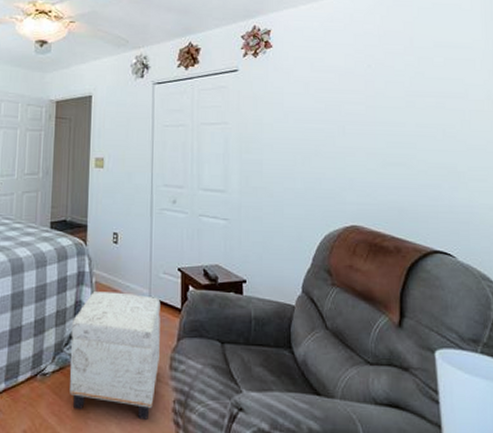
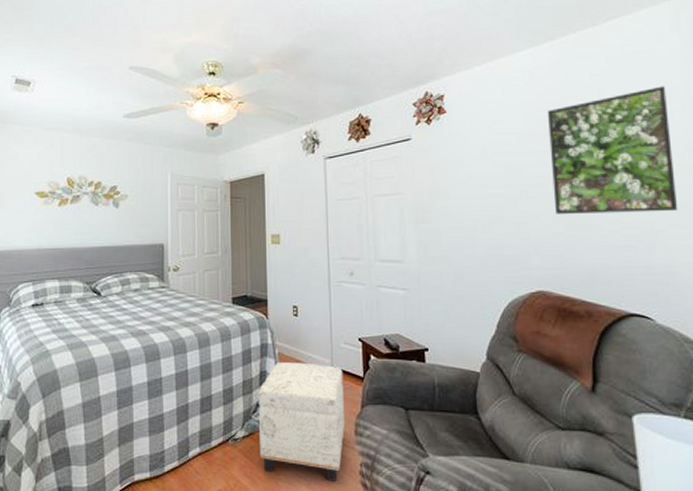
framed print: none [364,37,478,155] -> present [547,86,678,214]

